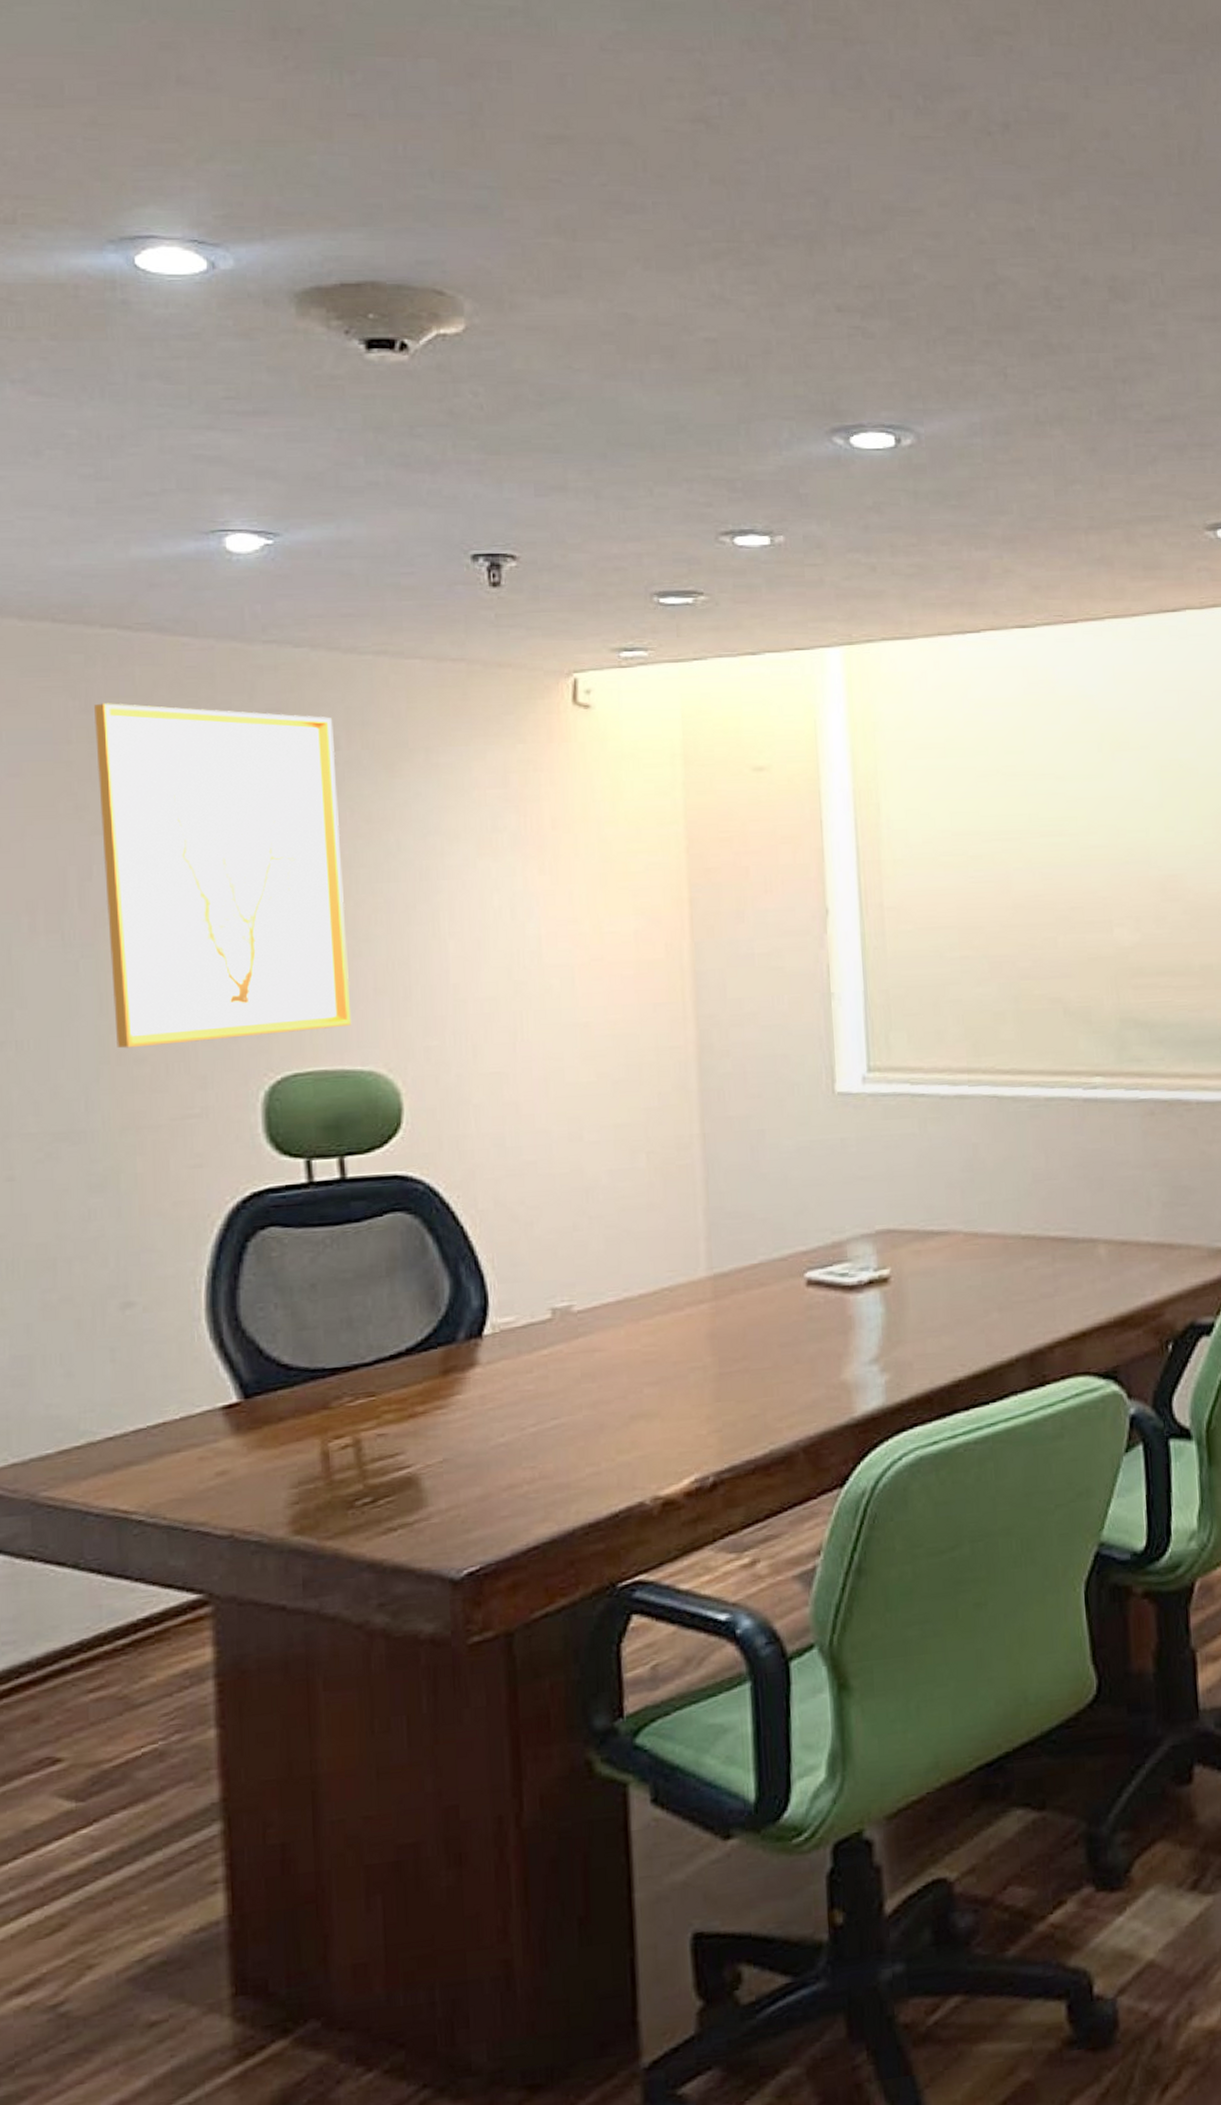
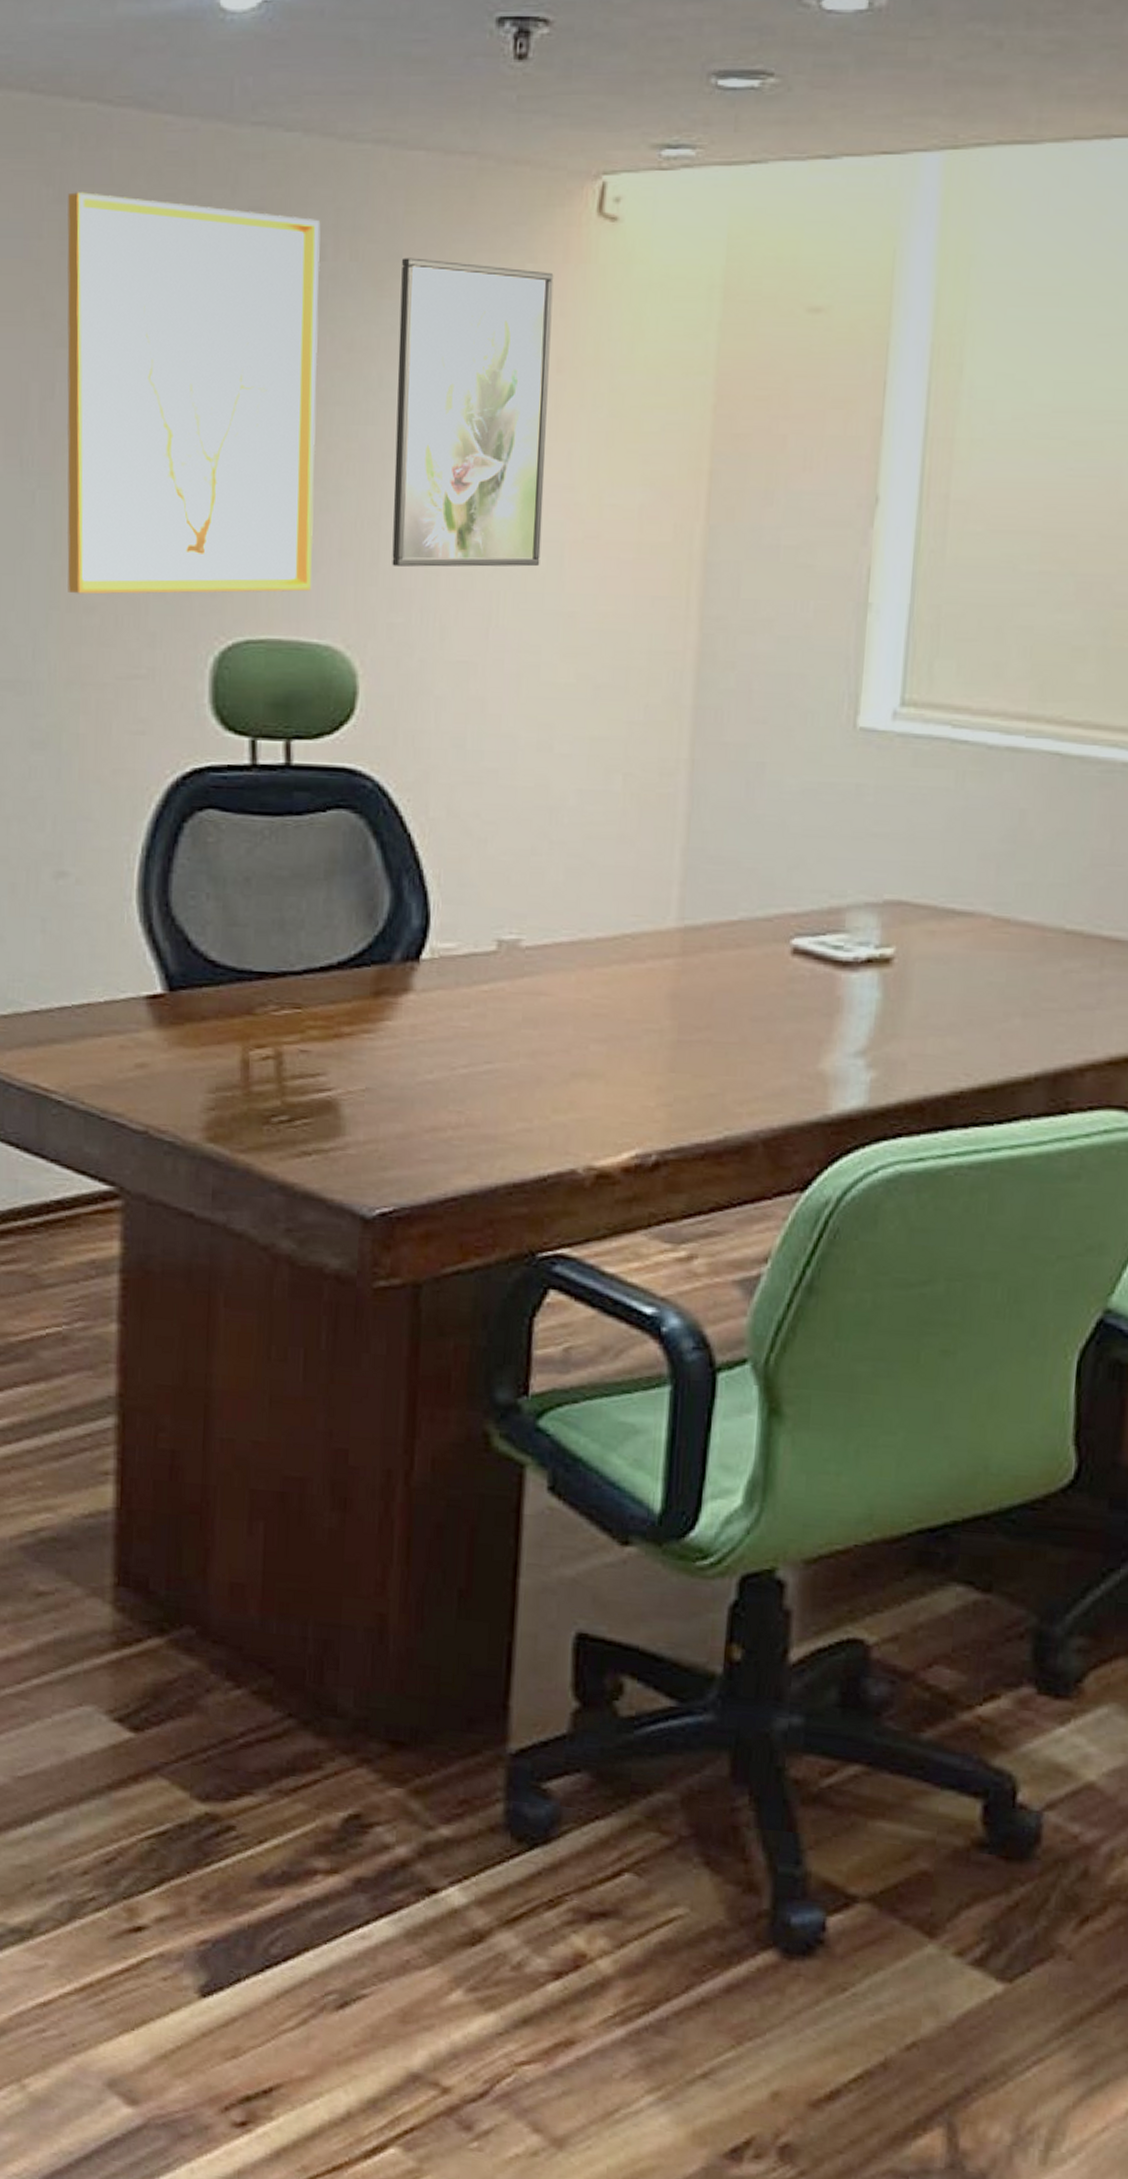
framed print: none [409,744,555,998] -> present [392,258,554,567]

